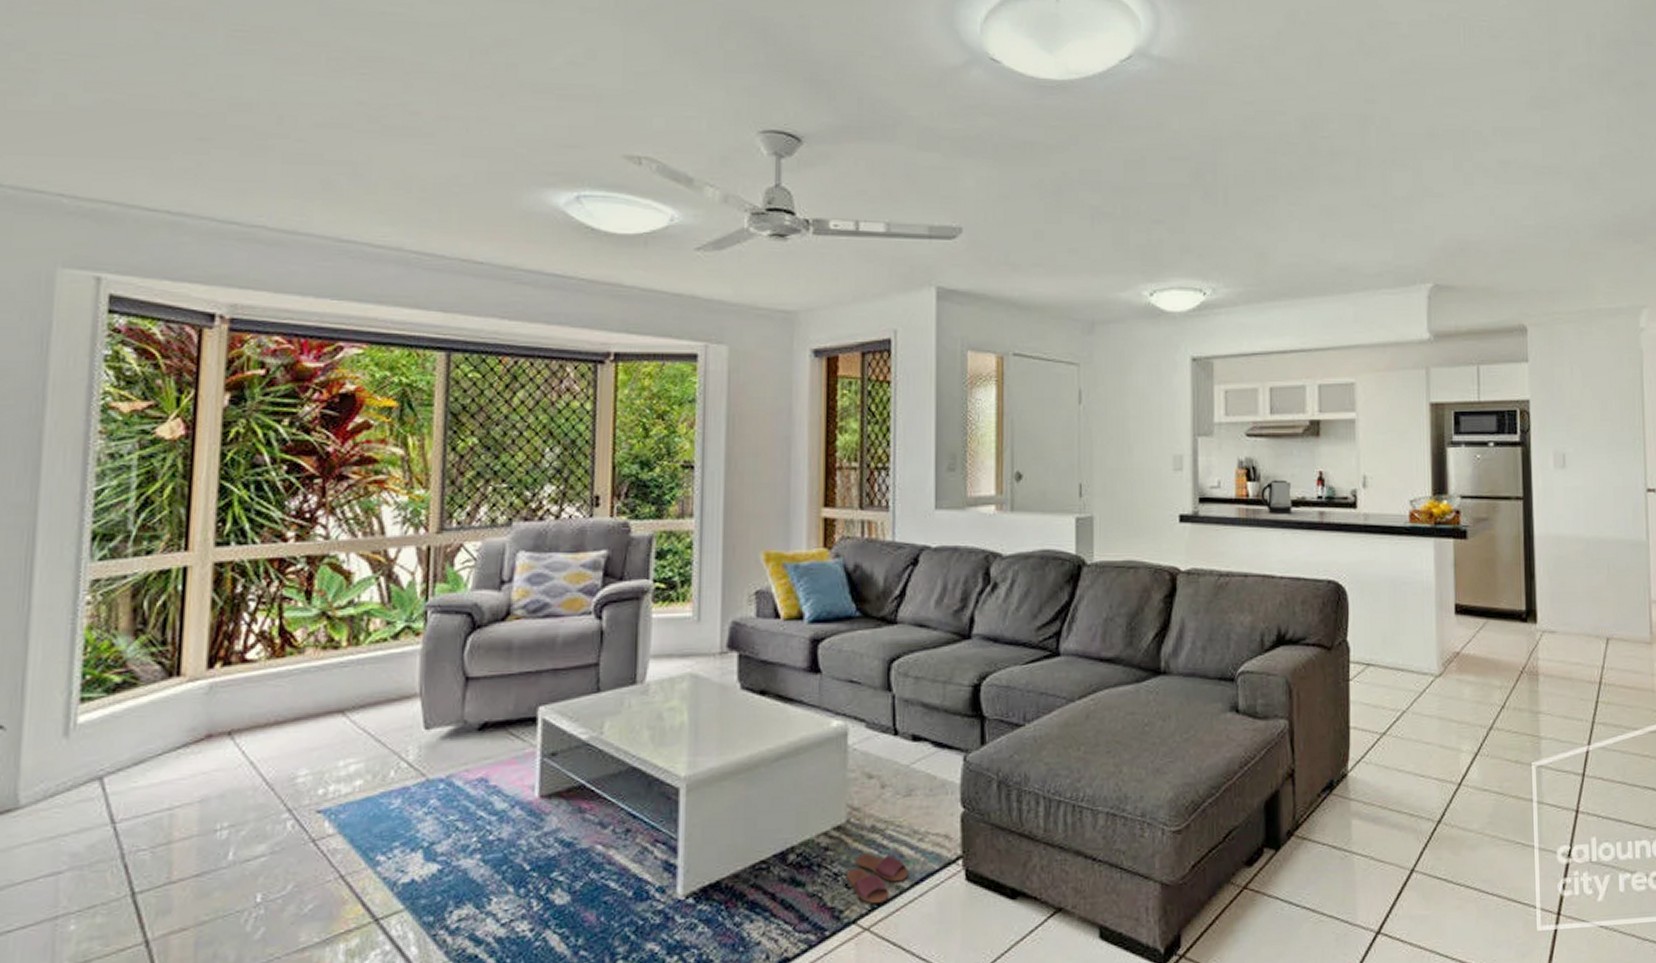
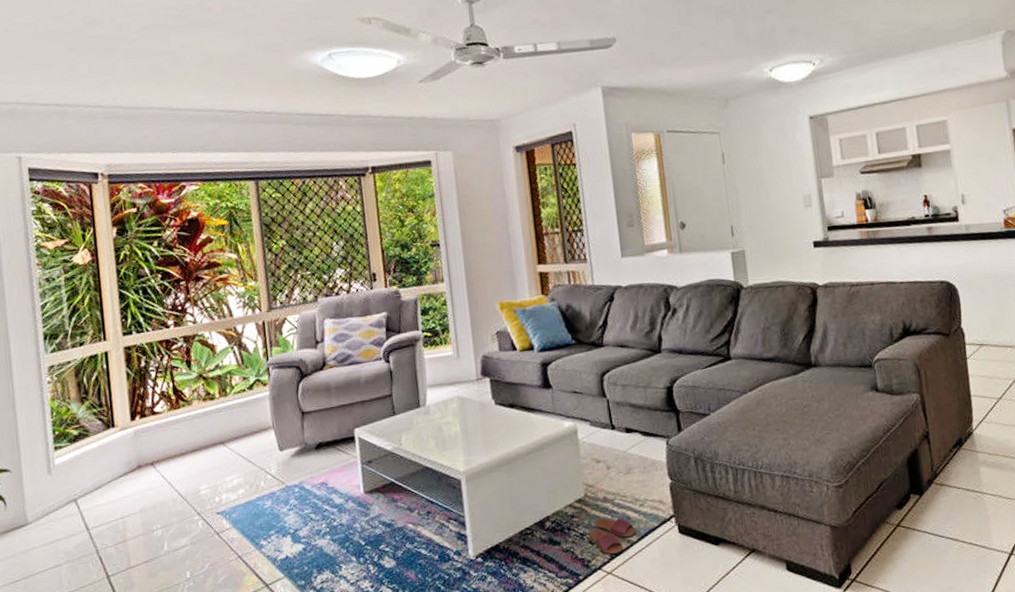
kettle: present [1261,480,1292,514] -> none [877,205,905,234]

